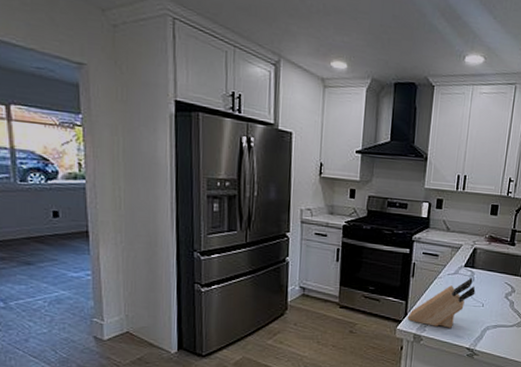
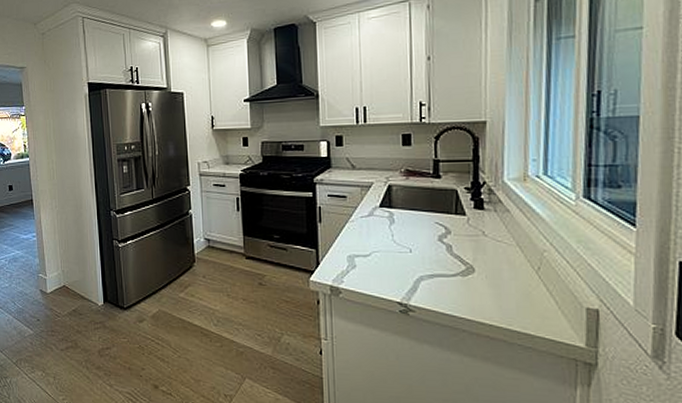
knife block: present [407,278,476,328] -> none [320,219,398,279]

